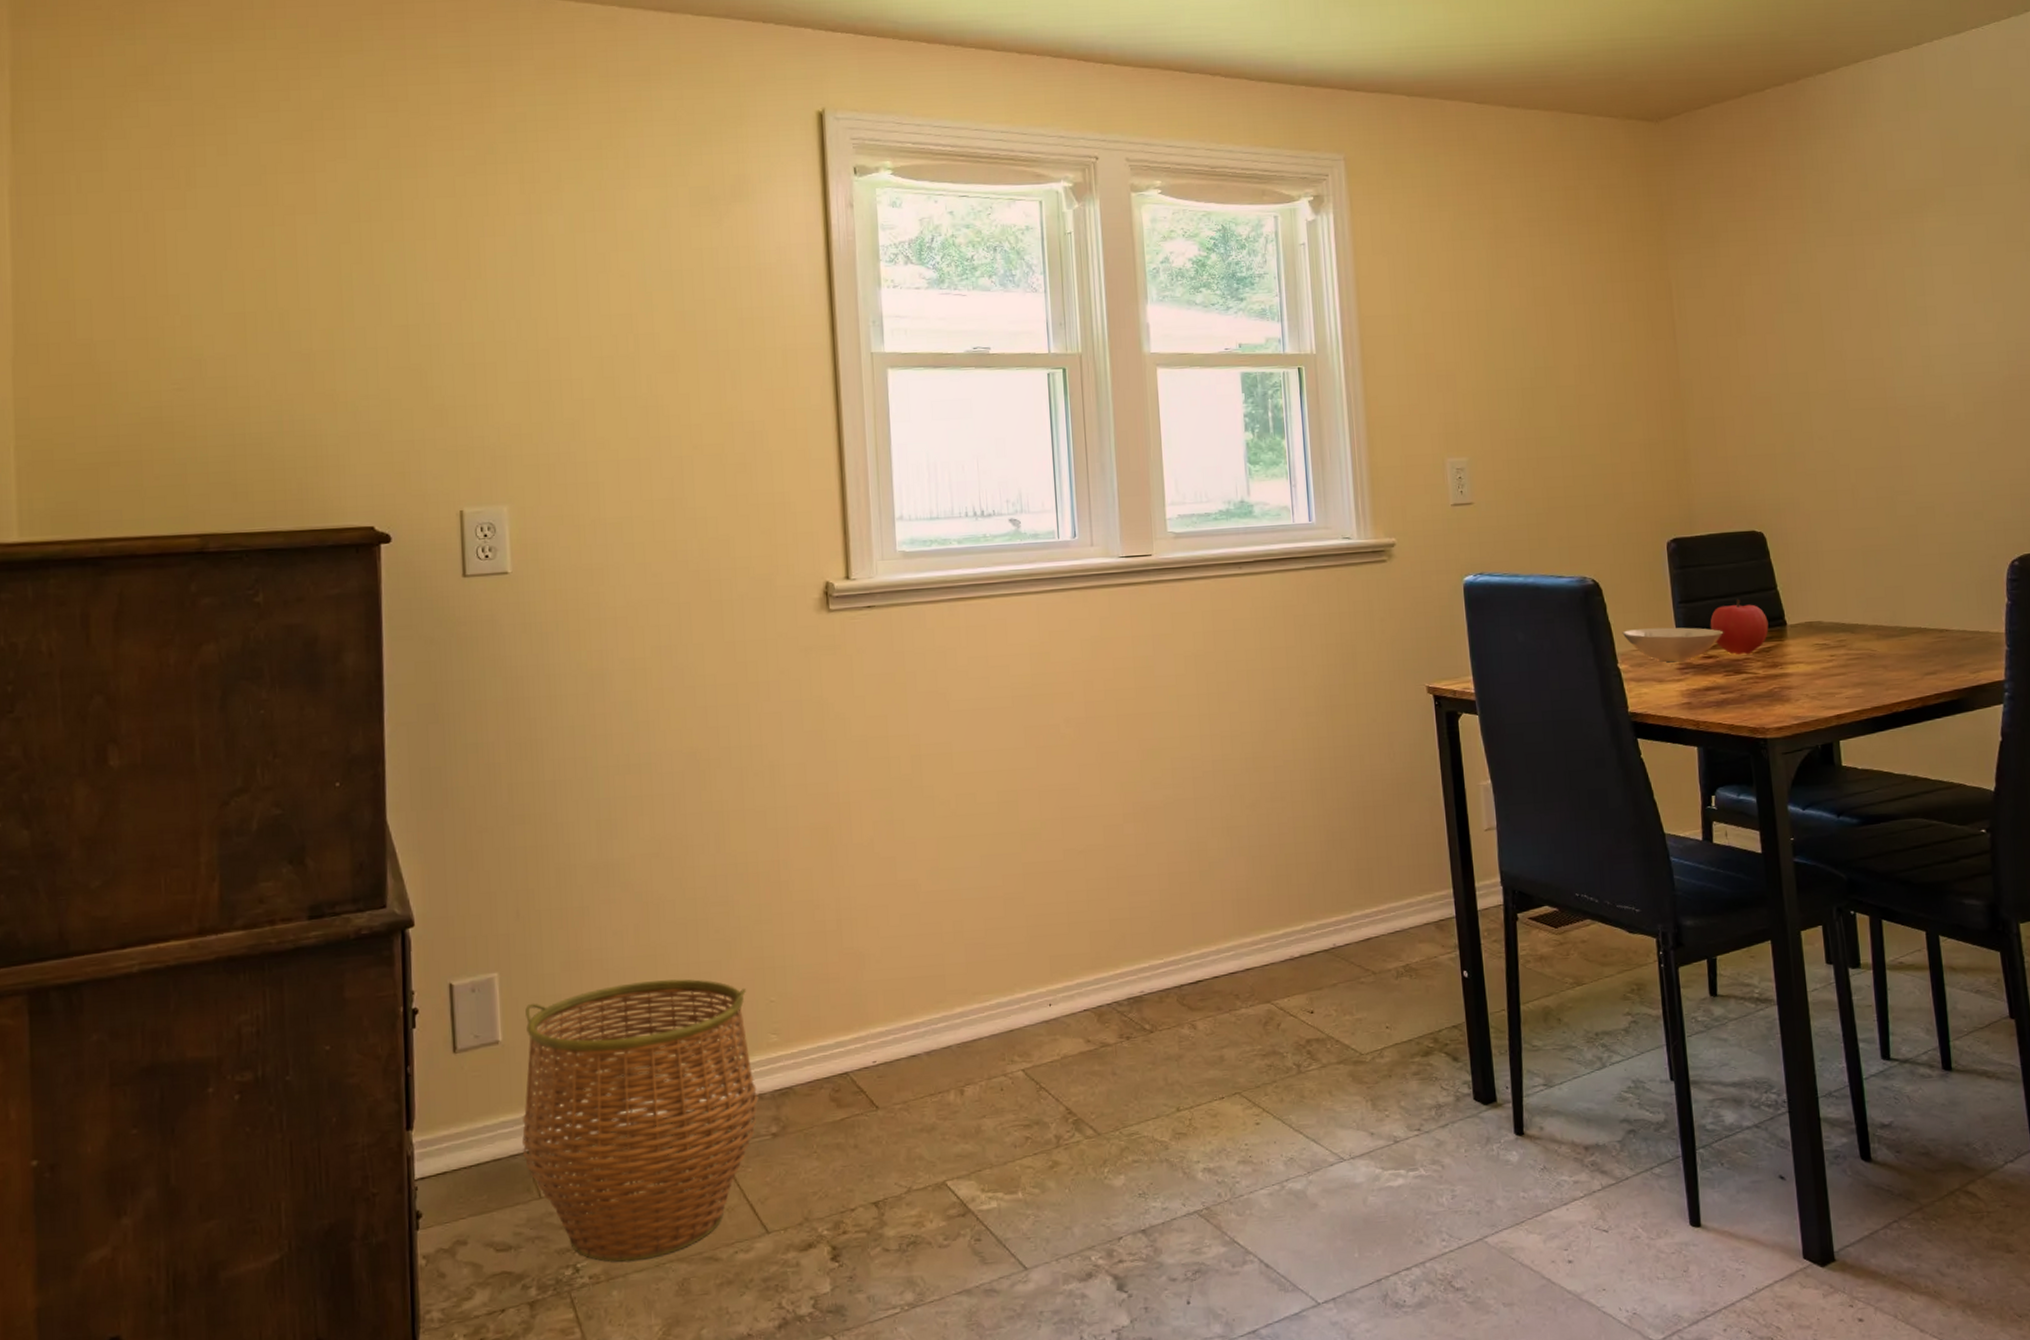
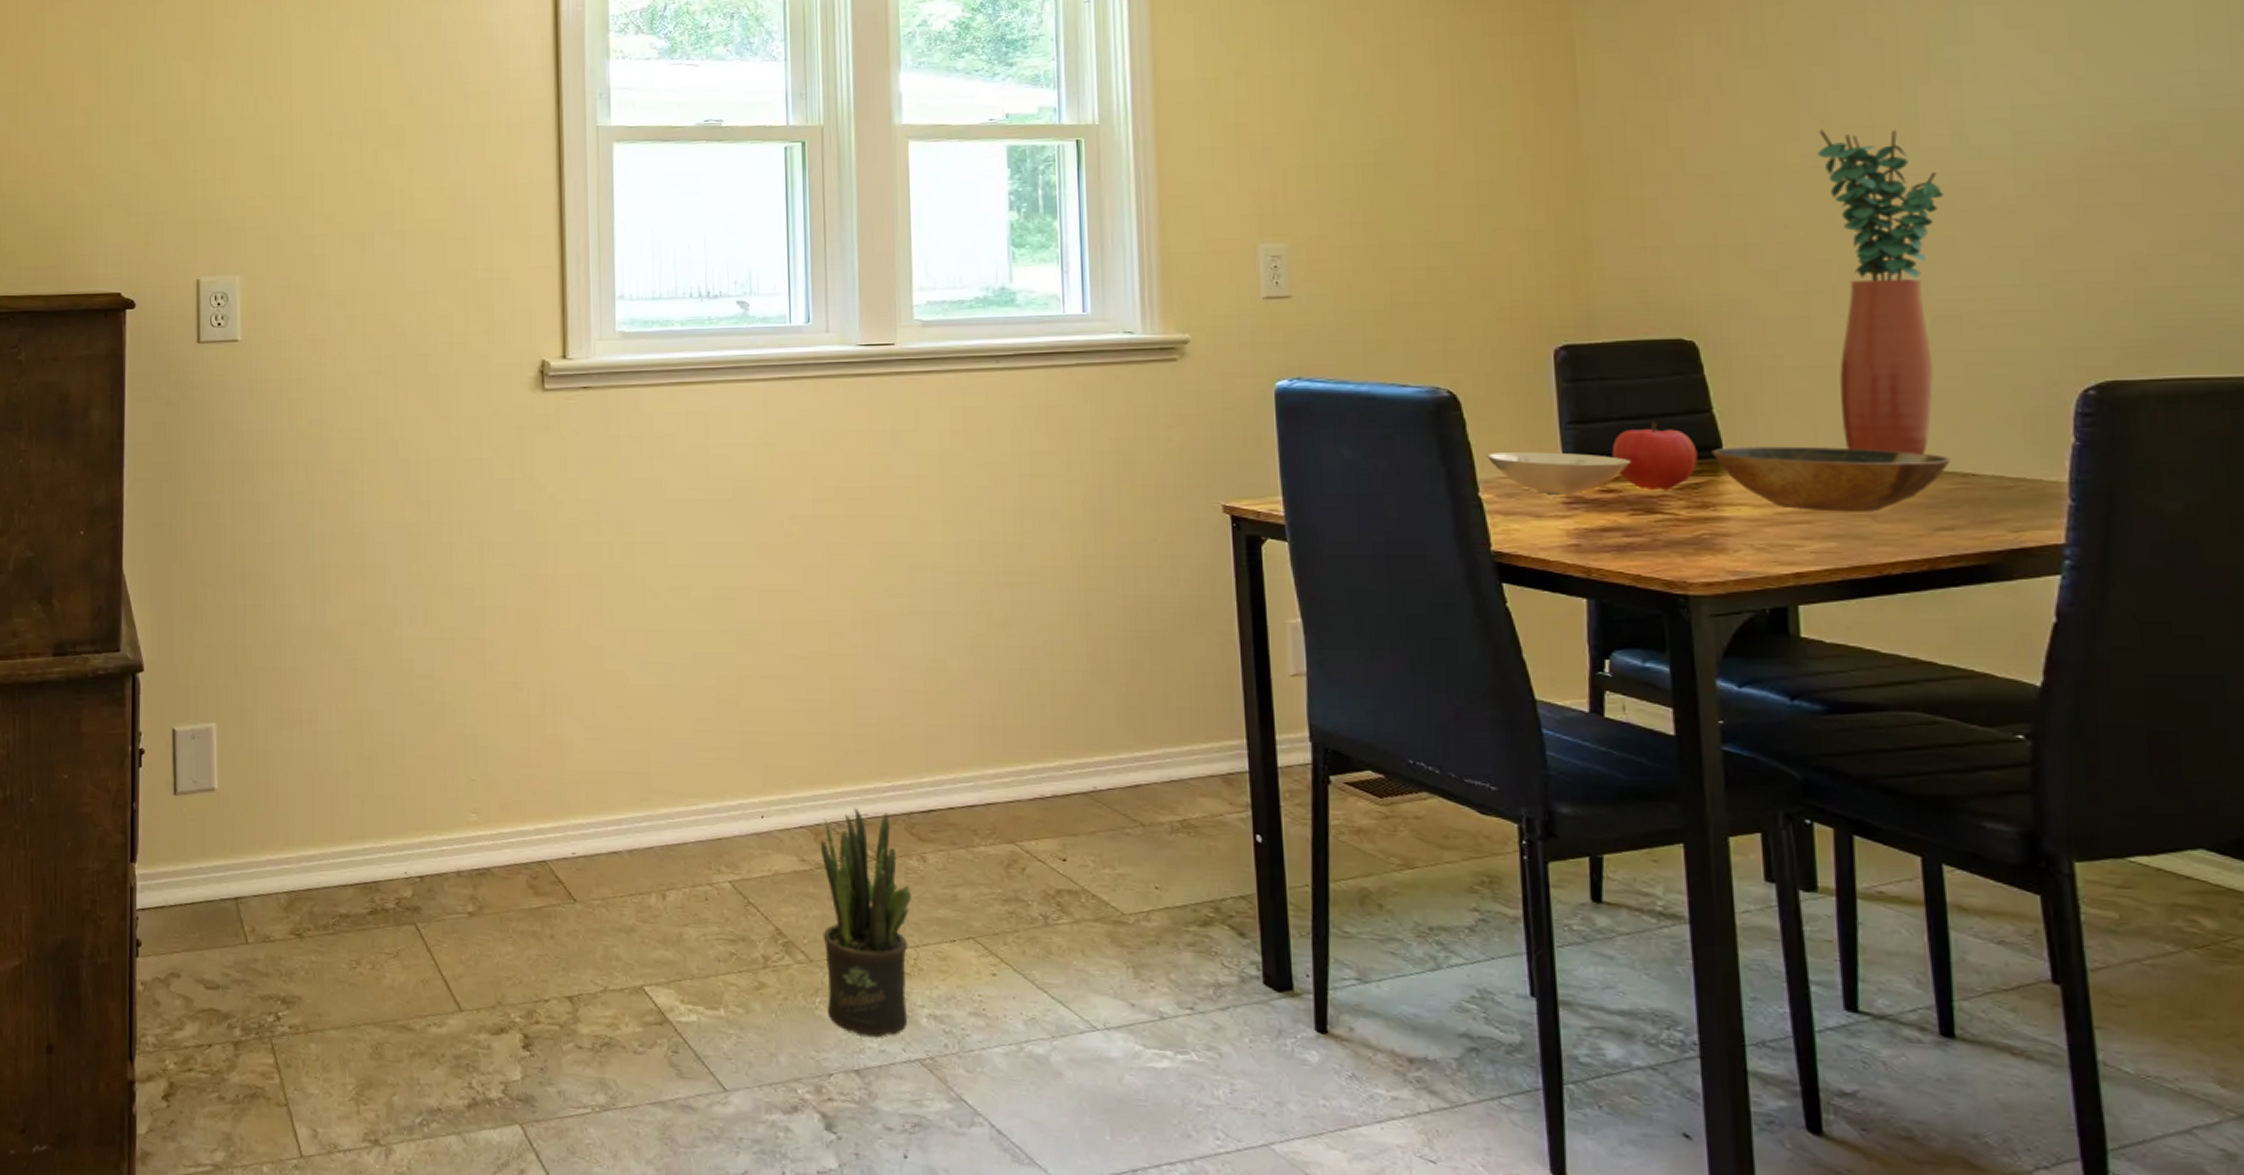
basket: present [521,979,759,1262] -> none [232,746,456,1019]
potted plant: none [1103,986,1186,1197] -> present [820,807,912,1037]
bowl: none [1778,613,1933,665] -> present [1712,446,1952,512]
vase: none [1838,361,1920,616] -> present [1817,129,1944,454]

